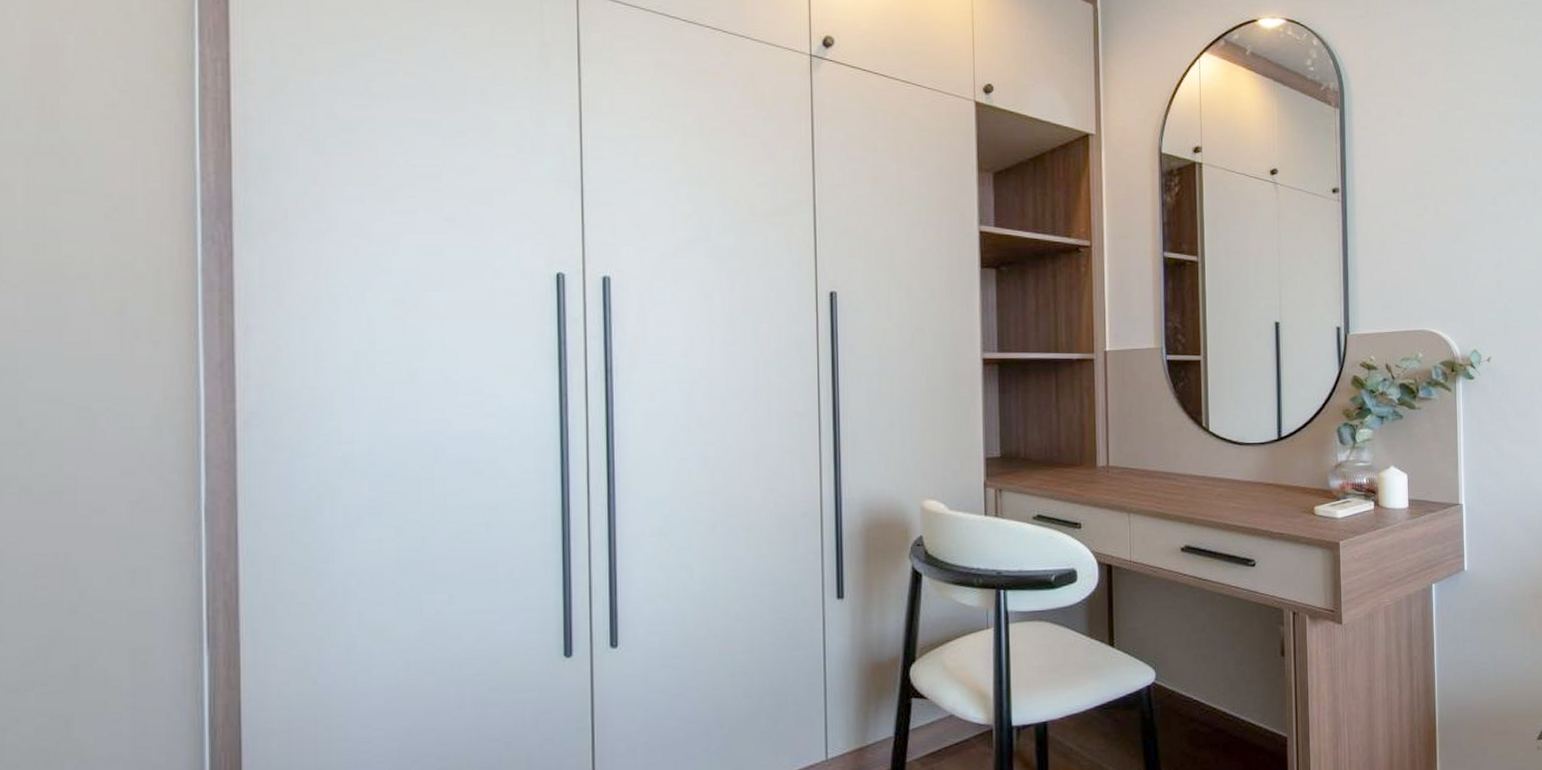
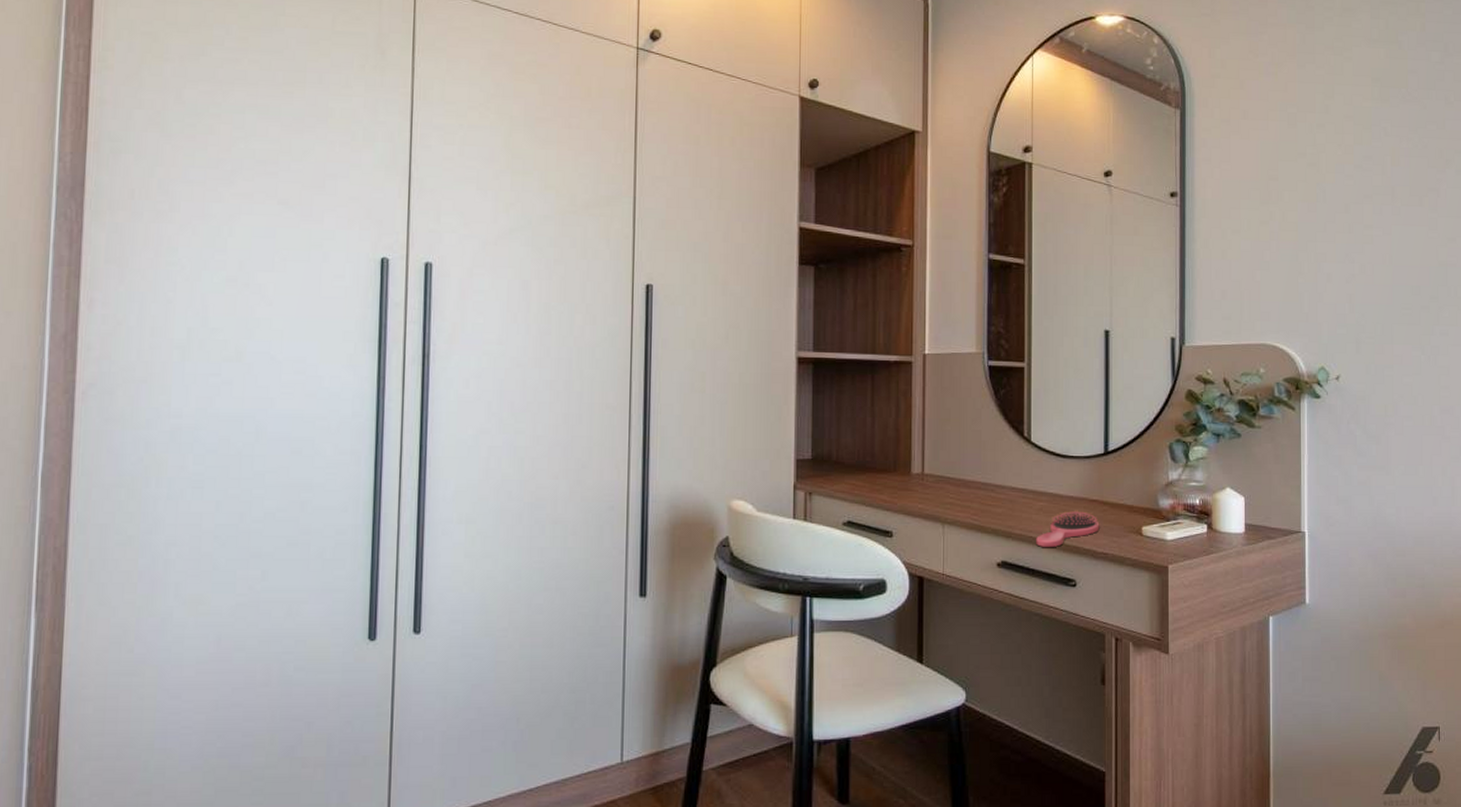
hairbrush: none [1217,495,1276,530] -> present [1036,511,1100,547]

